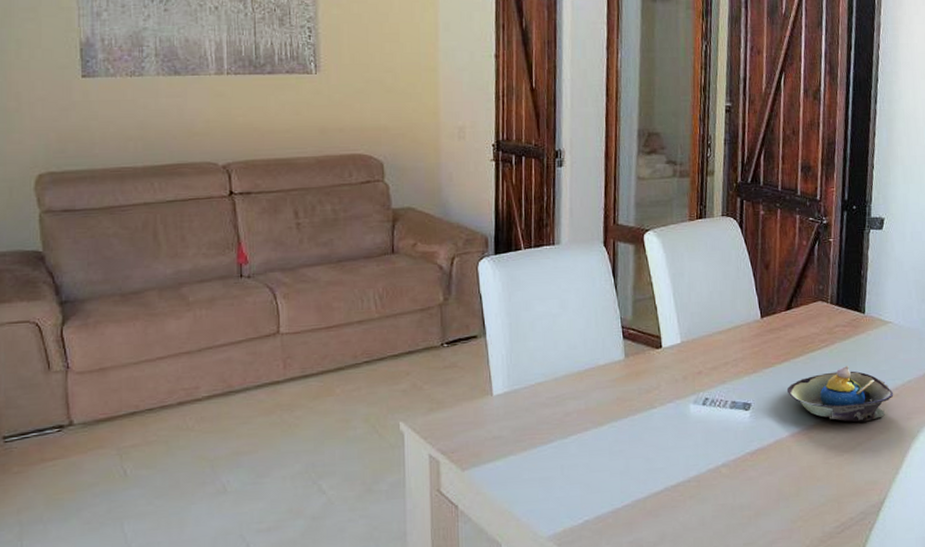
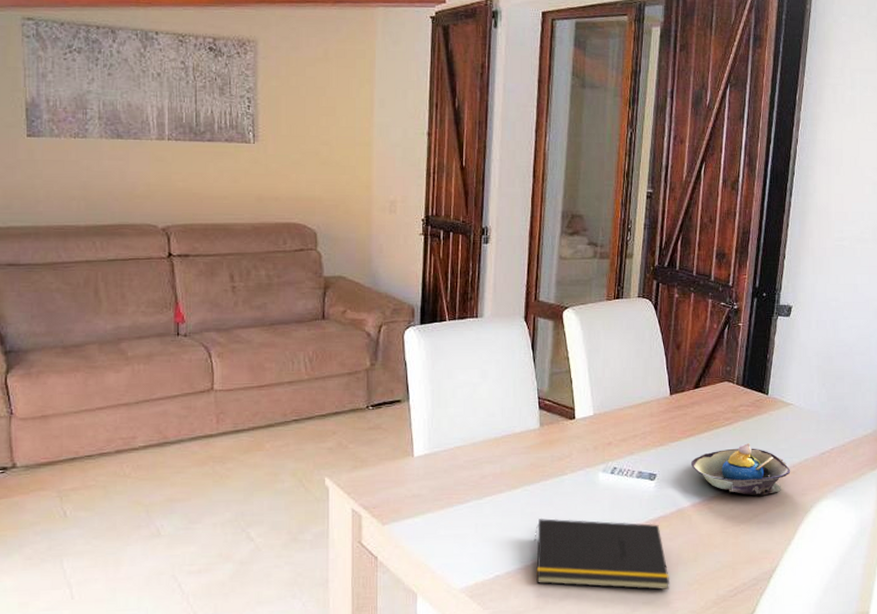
notepad: none [624,455,771,529] -> present [534,517,669,590]

